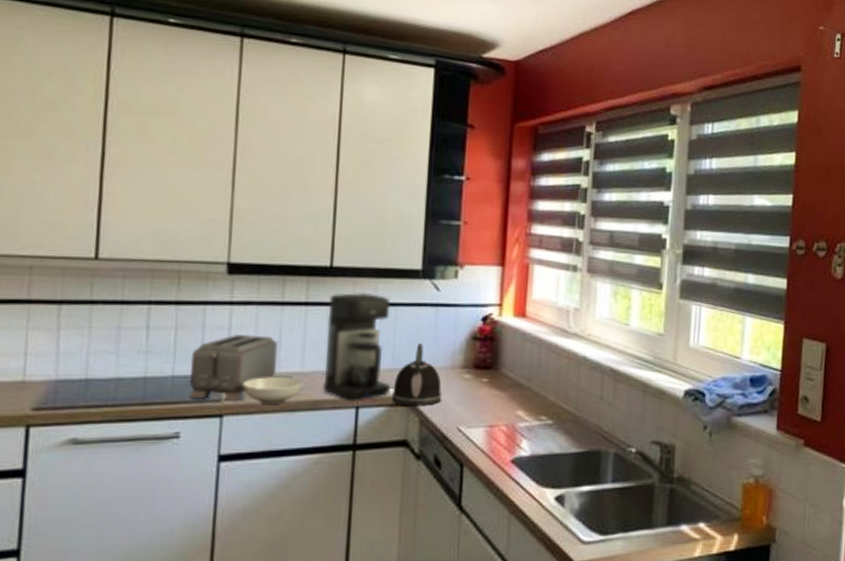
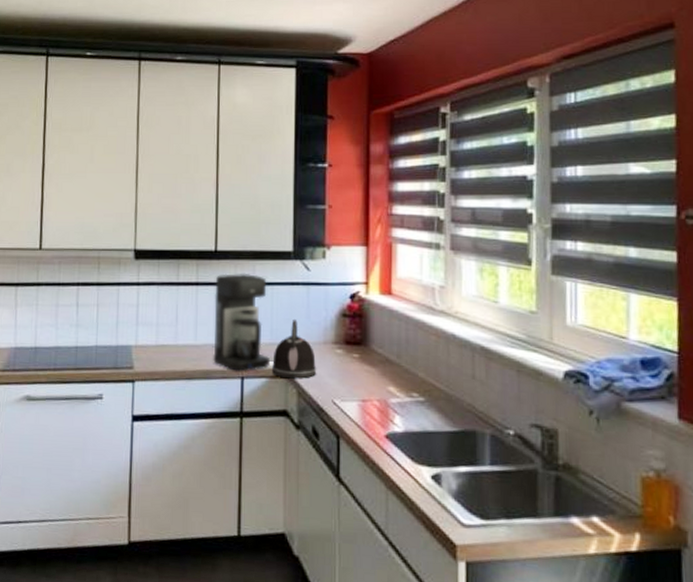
toaster: present [189,334,278,402] -> none [109,310,175,370]
bowl: present [242,377,303,404] -> none [149,348,197,373]

